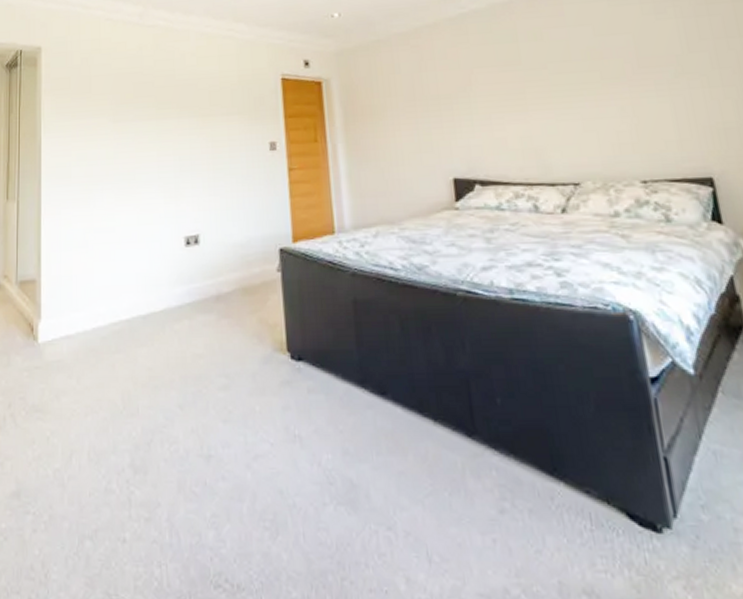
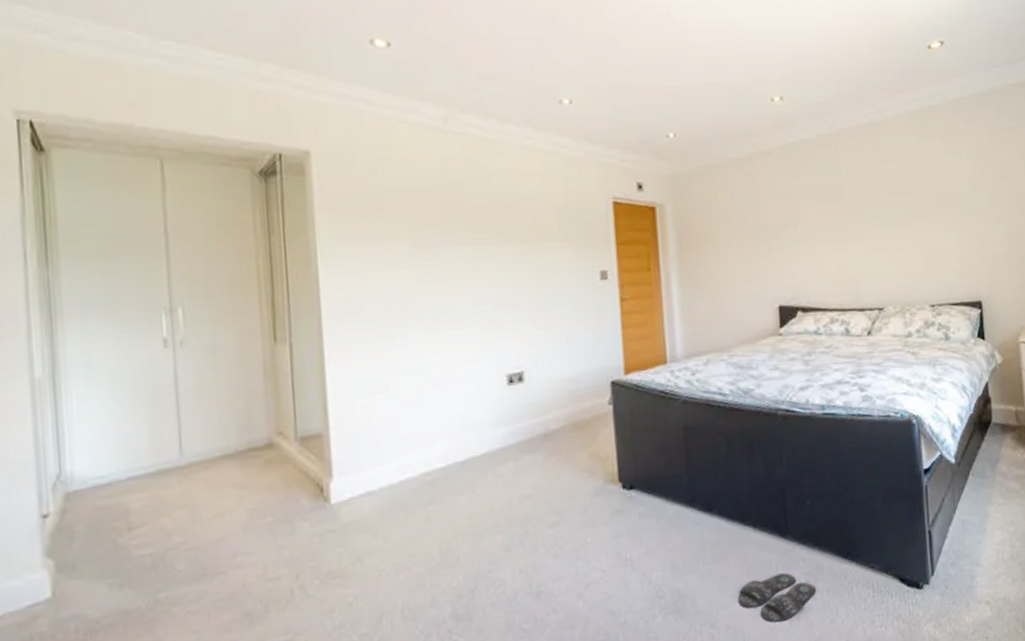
slippers: none [418,480,514,539] -> present [738,572,816,623]

